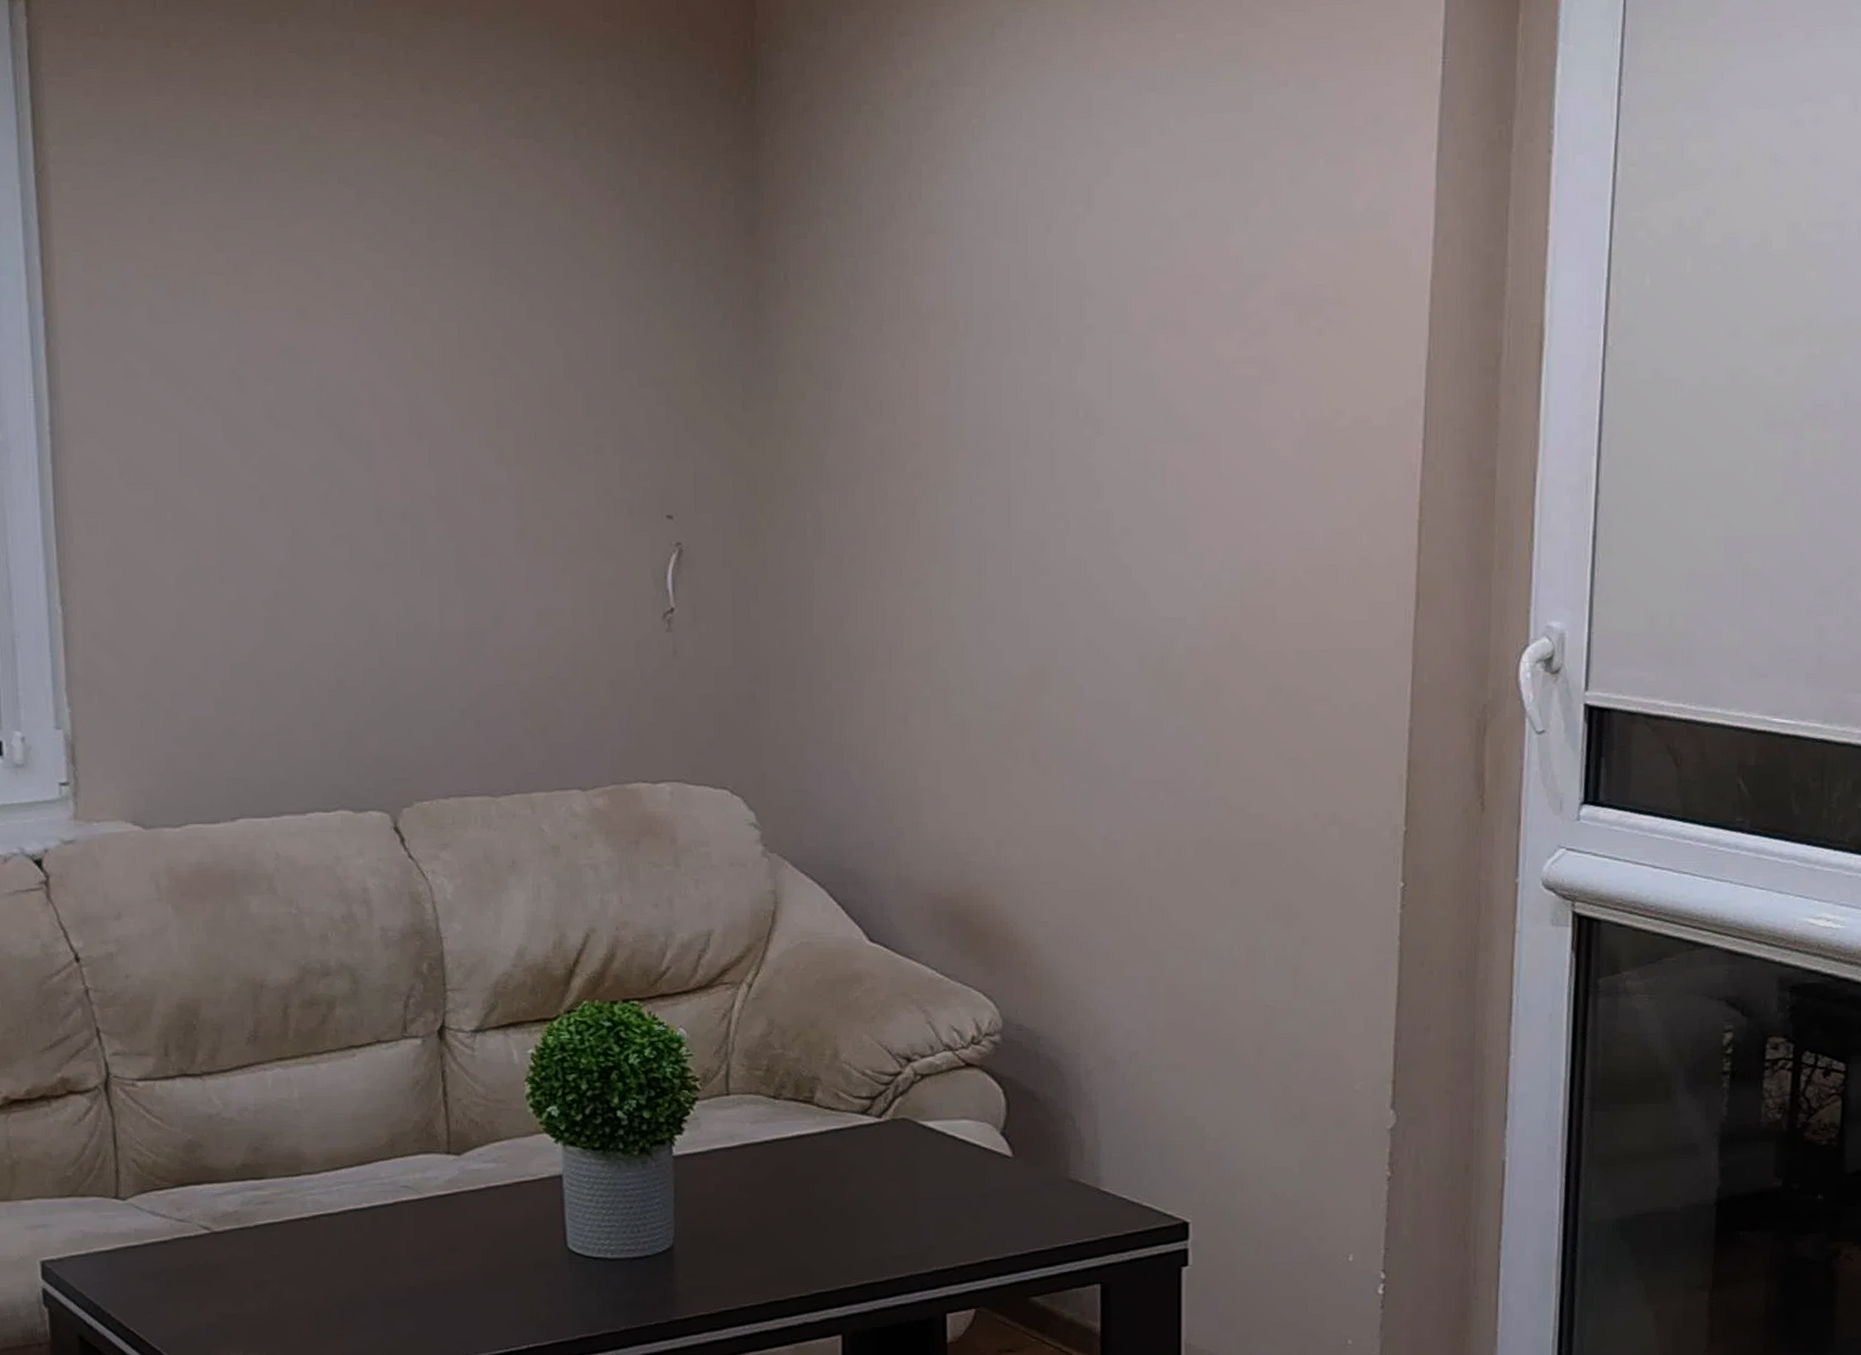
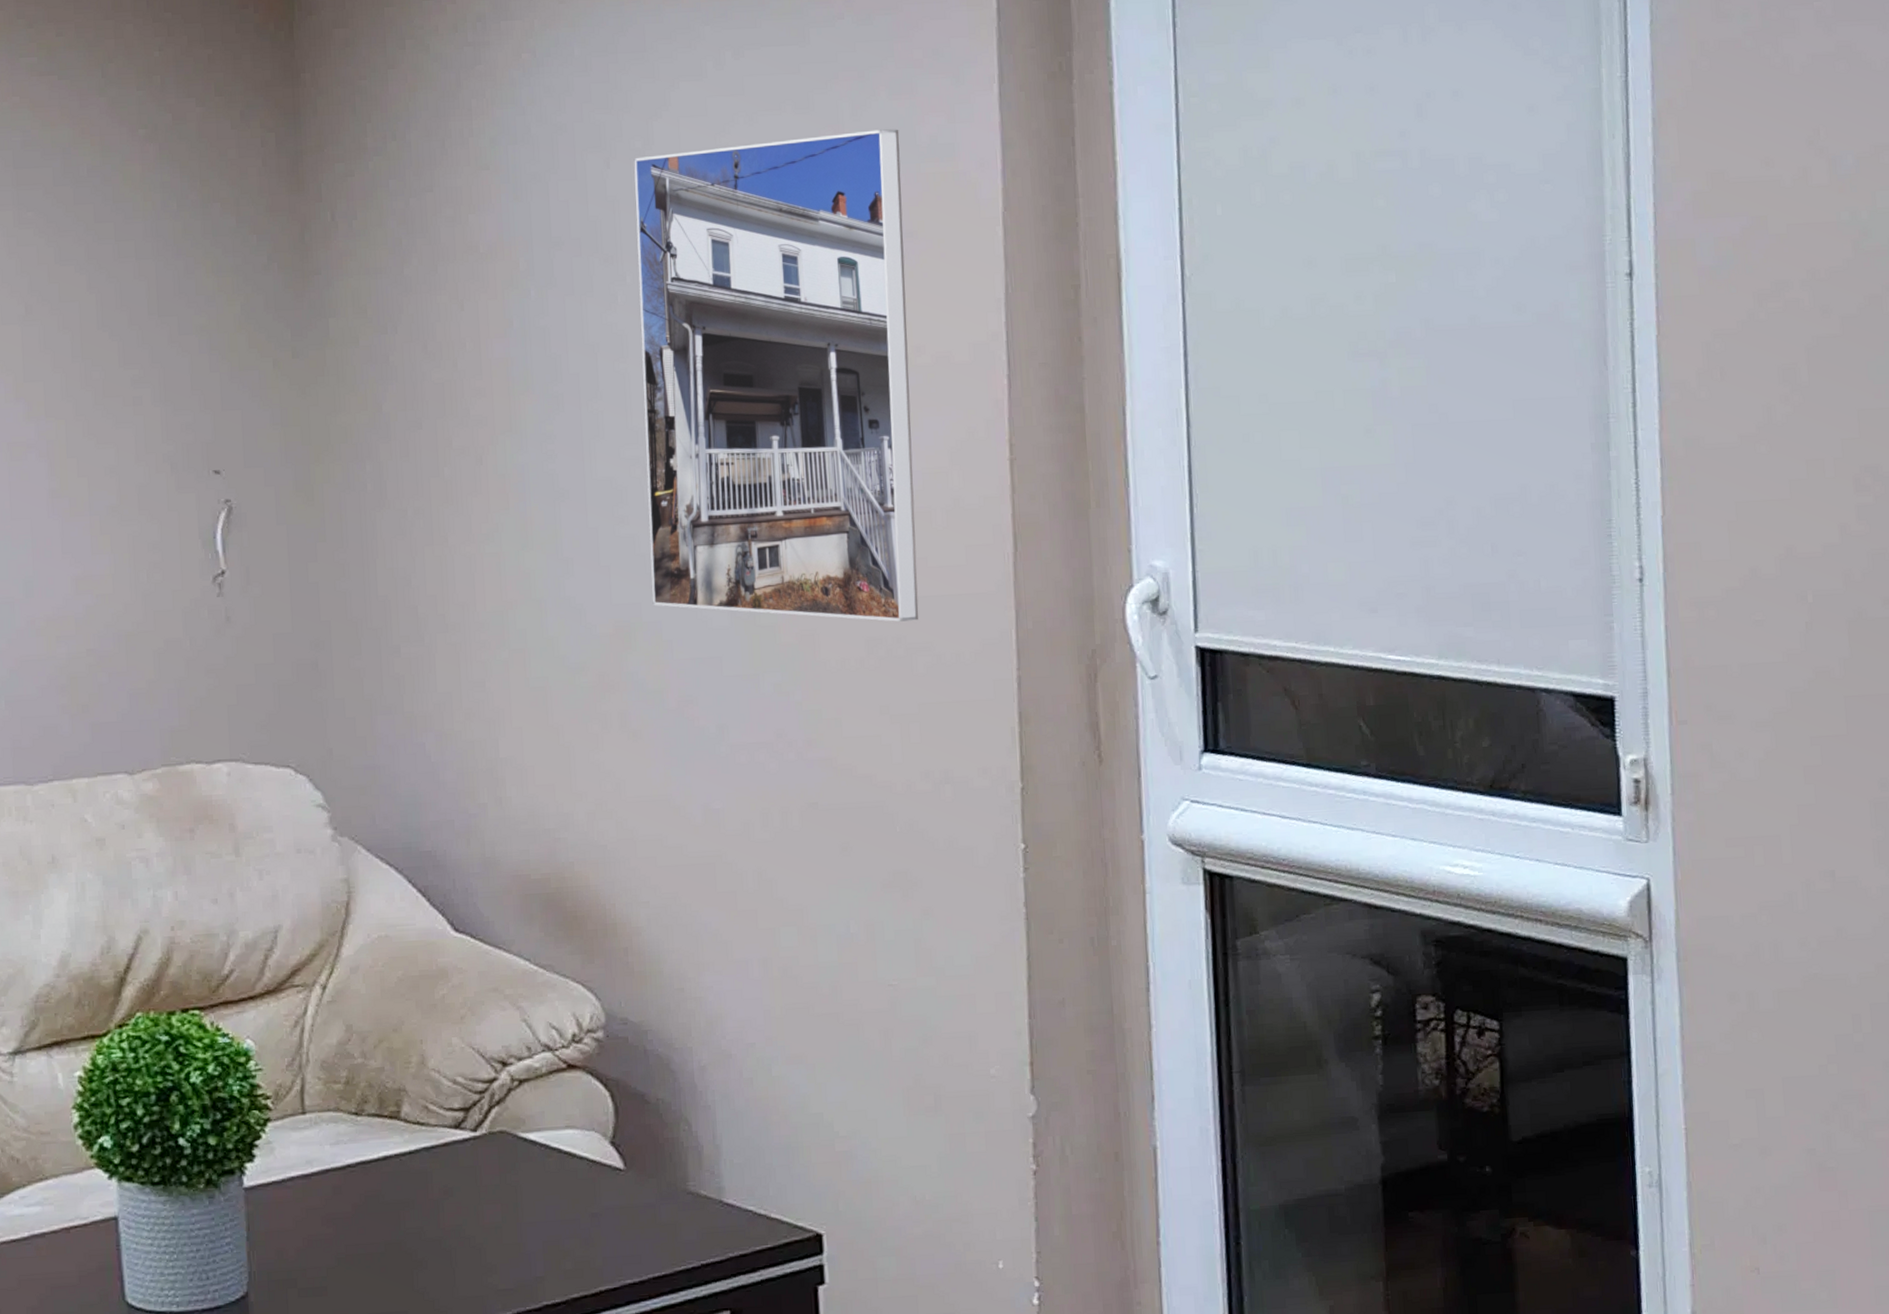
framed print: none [1067,196,1335,673] -> present [634,129,919,622]

